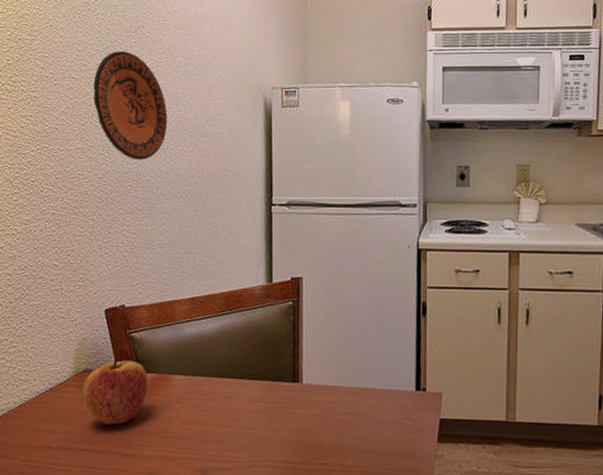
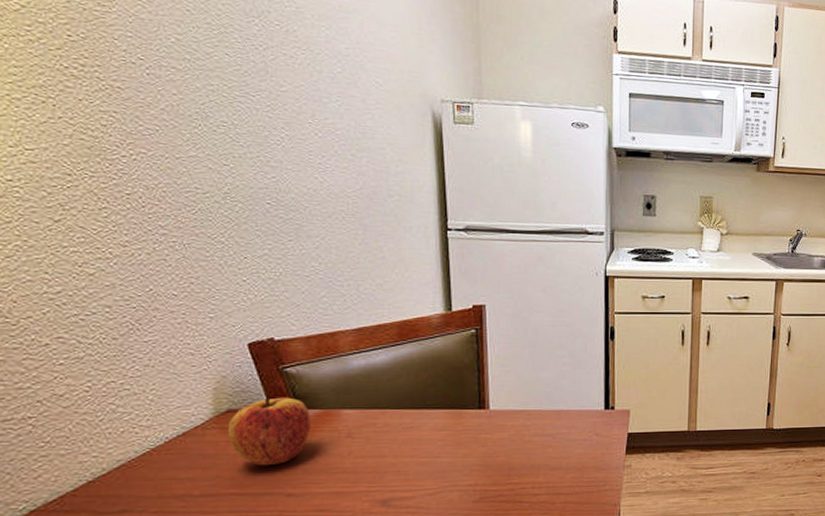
decorative plate: present [93,50,168,161] -> none [204,39,312,175]

